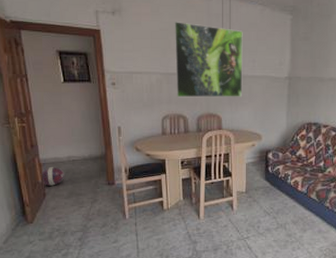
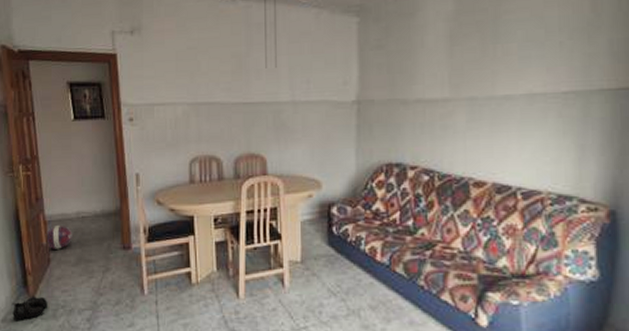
boots: none [13,222,44,243] -> present [13,296,47,321]
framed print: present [174,22,243,98] -> none [204,37,294,134]

